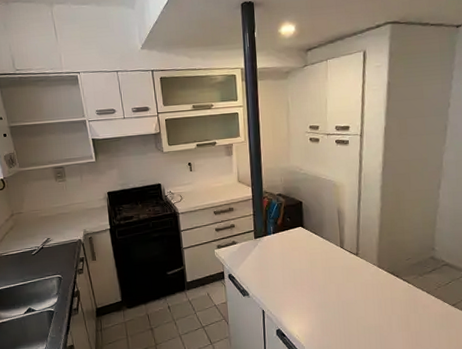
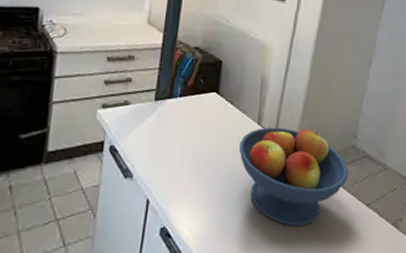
fruit bowl: none [328,246,430,325] -> present [239,127,348,227]

